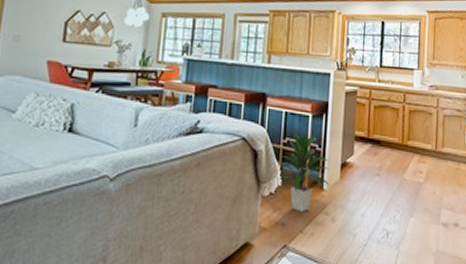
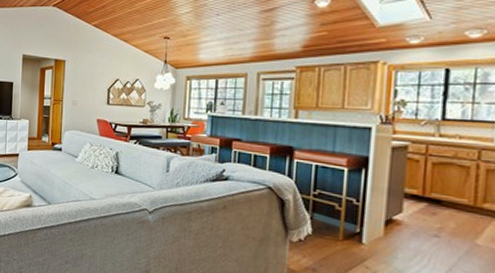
indoor plant: present [277,133,331,212] -> none [306,186,372,262]

